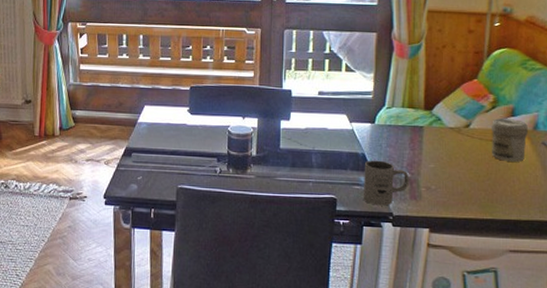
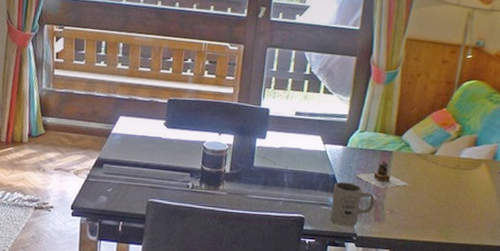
teapot: none [385,137,444,165] -> present [354,161,409,188]
jar: present [492,118,529,162] -> none [453,147,489,190]

